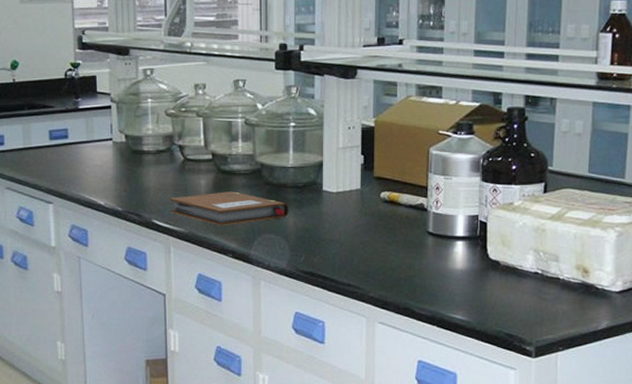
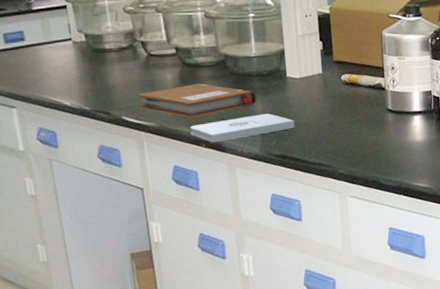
notepad: none [219,227,326,254] -> present [190,113,295,143]

